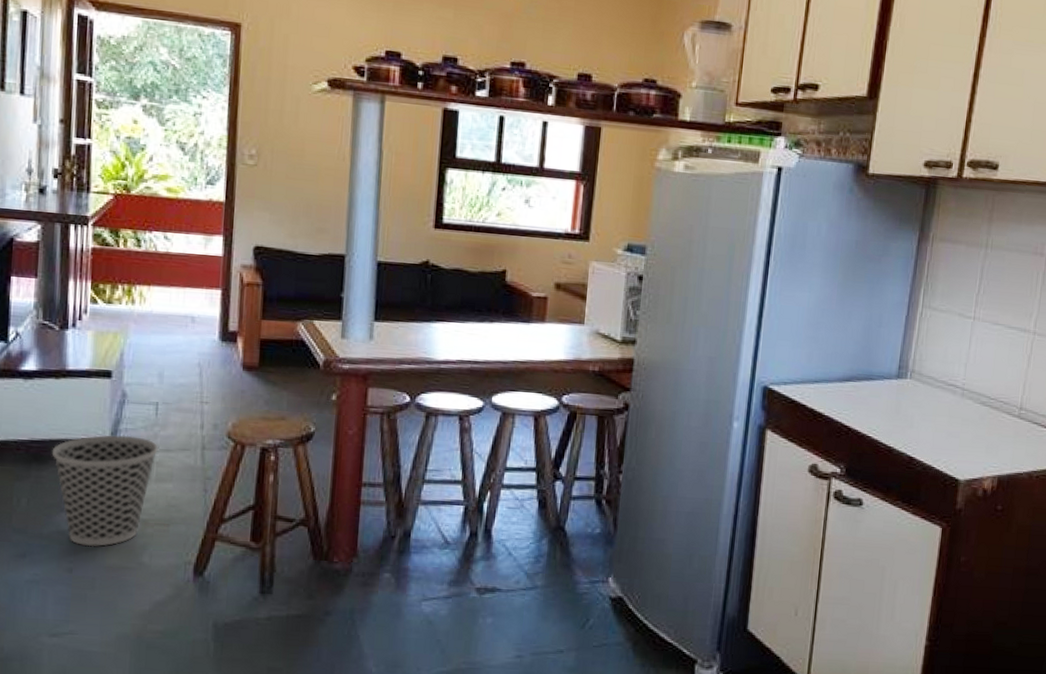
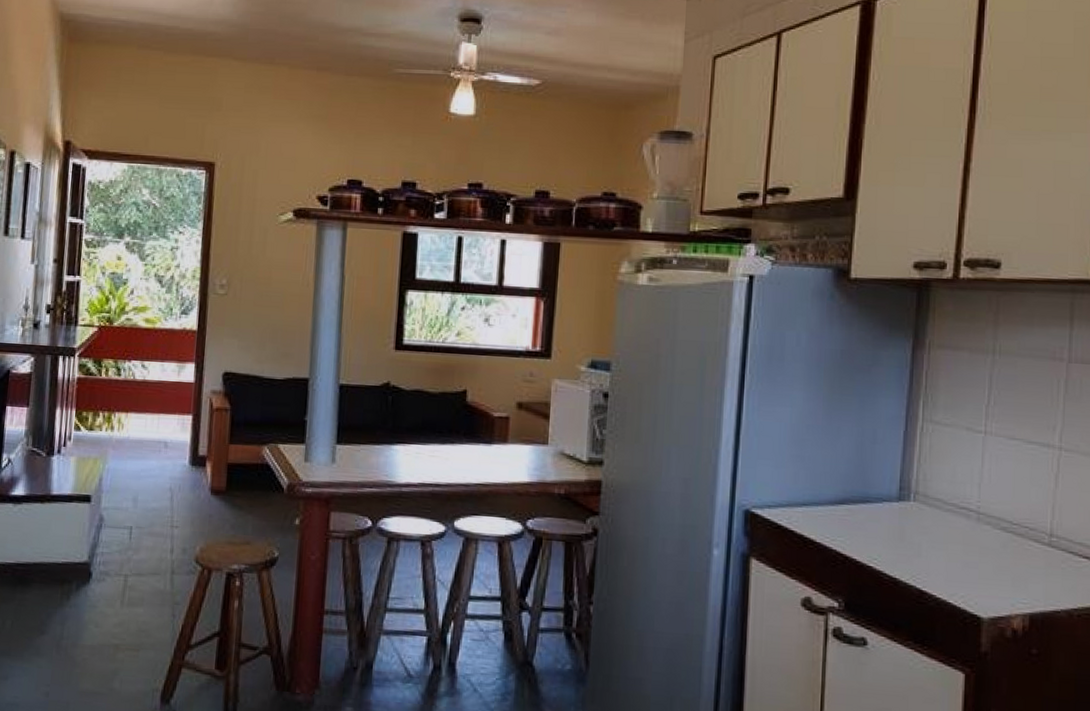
wastebasket: present [51,435,158,547] -> none [35,558,131,671]

